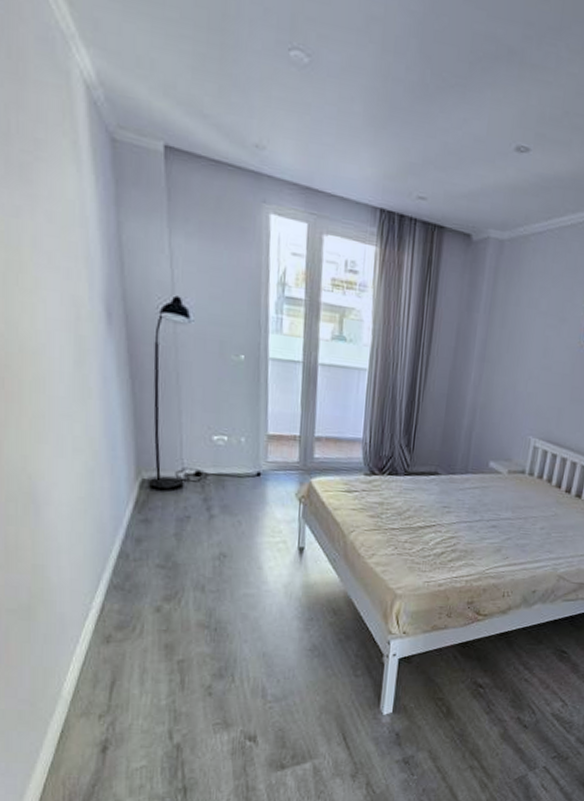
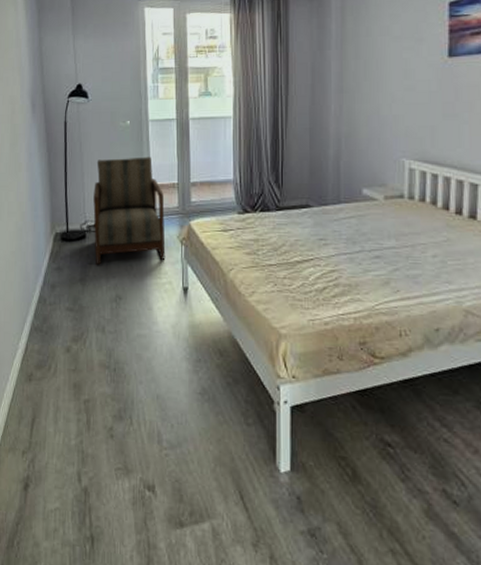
armchair: none [193,397,283,519] -> present [93,156,166,265]

